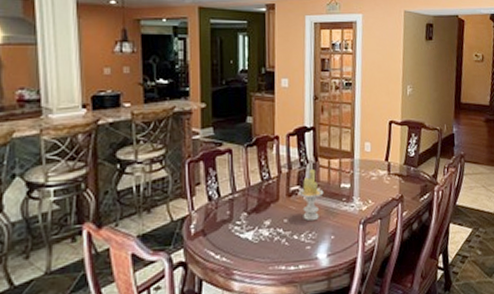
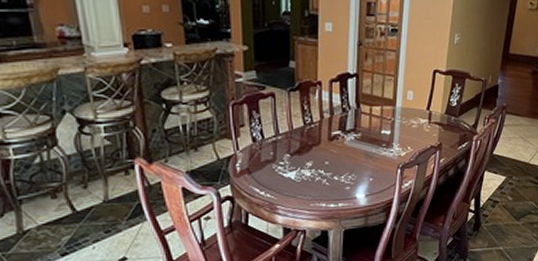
candle: present [299,169,324,222] -> none [340,116,364,165]

